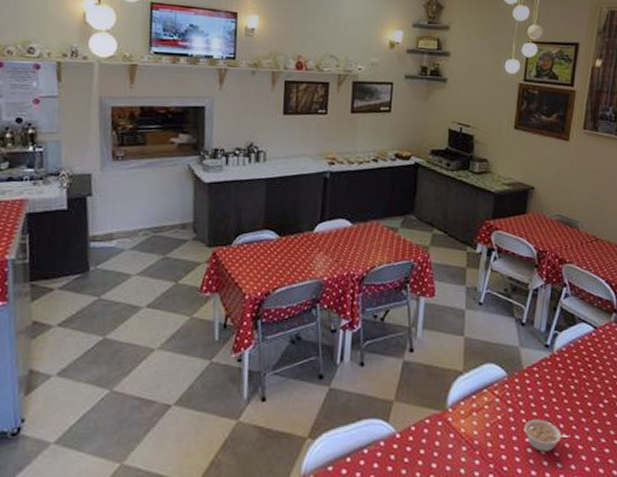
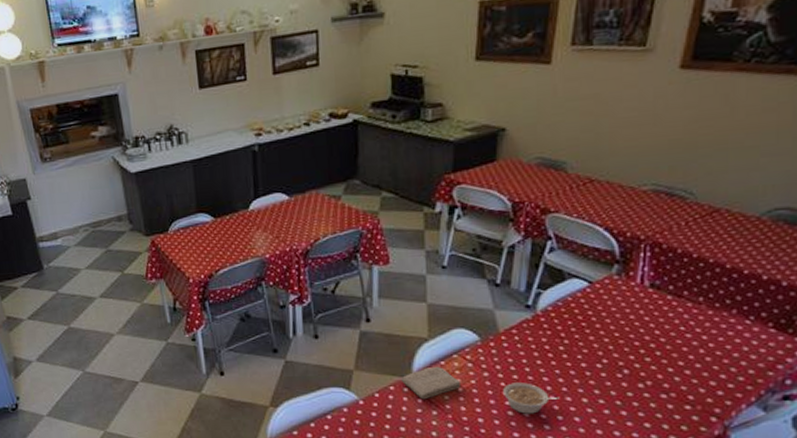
washcloth: none [436,400,489,435] -> present [400,366,462,400]

